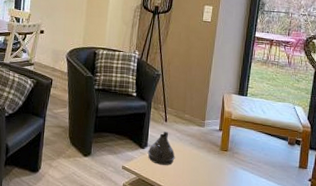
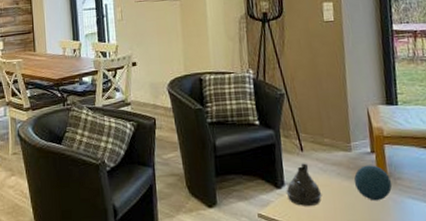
decorative orb: none [201,139,231,168] -> present [353,165,393,201]

